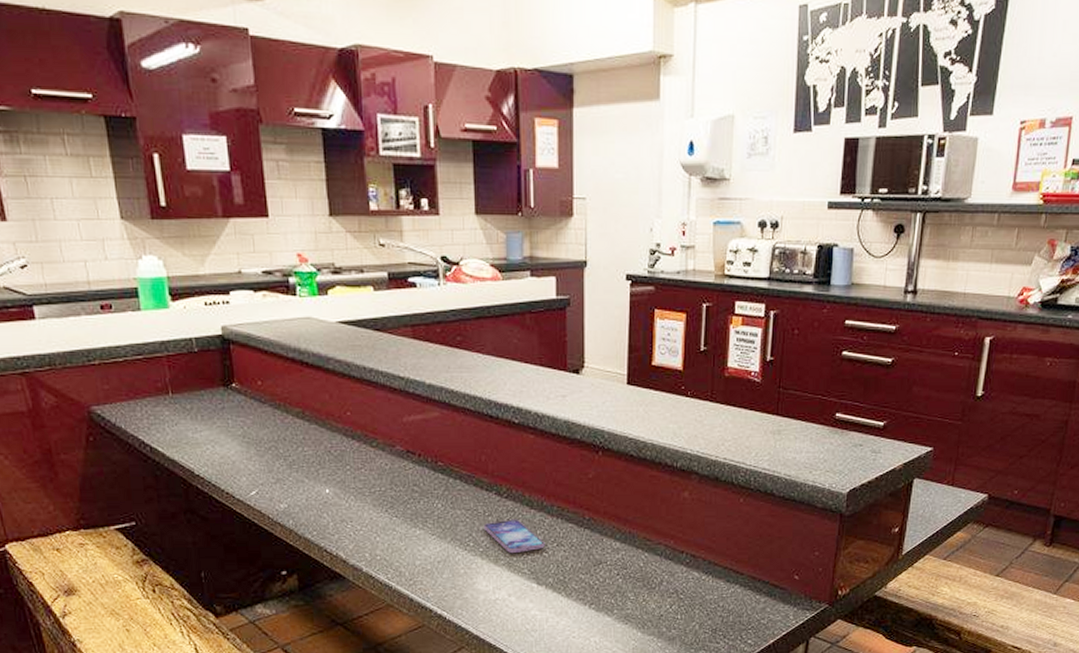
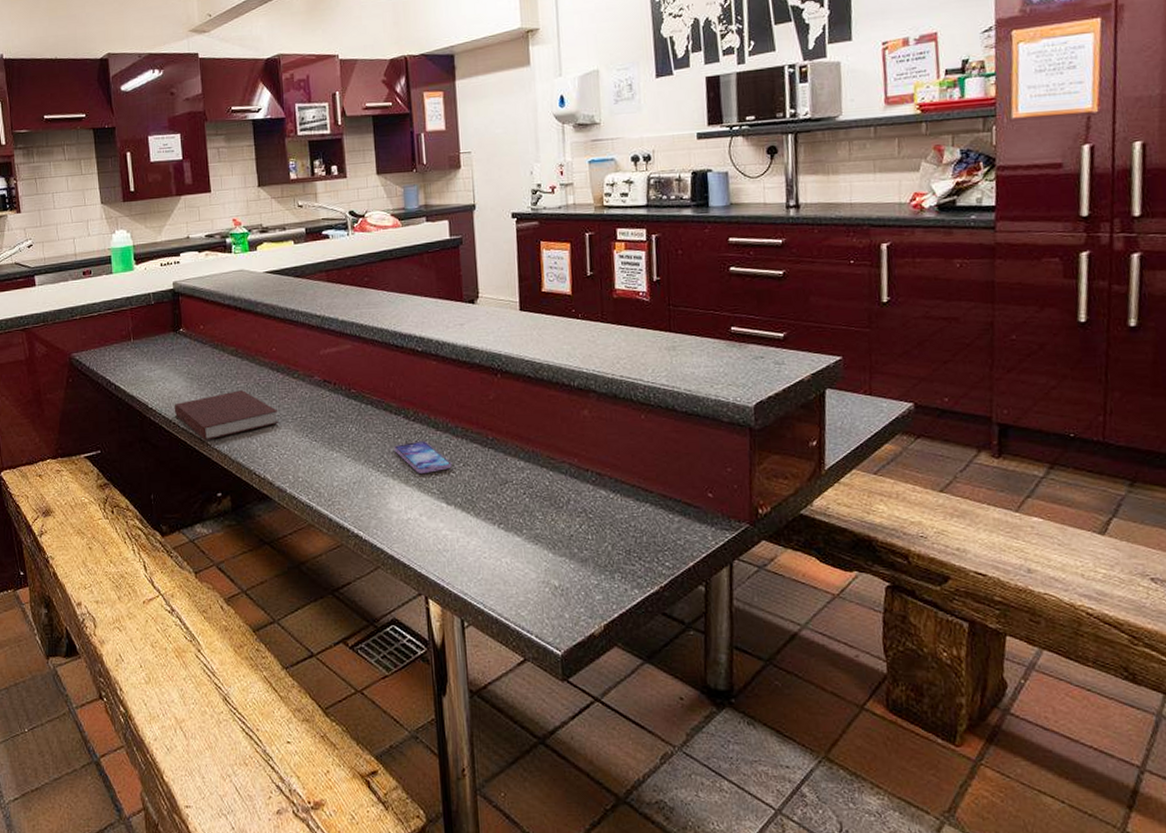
notebook: none [226,458,354,514] -> present [174,390,279,441]

